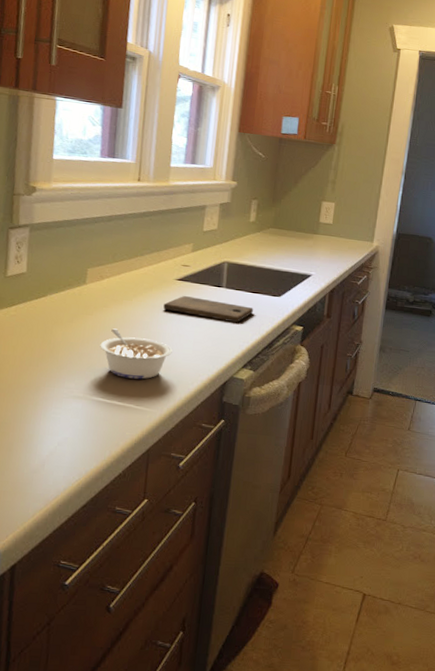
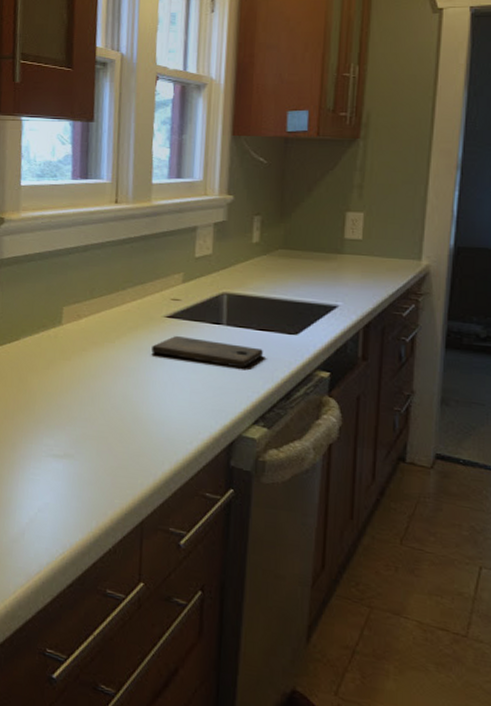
legume: present [100,328,173,380] -> none [80,376,165,437]

